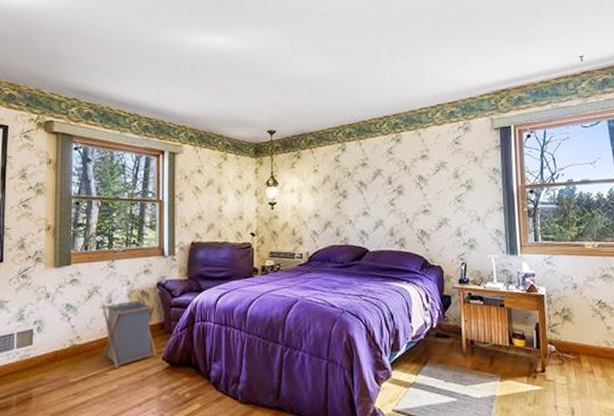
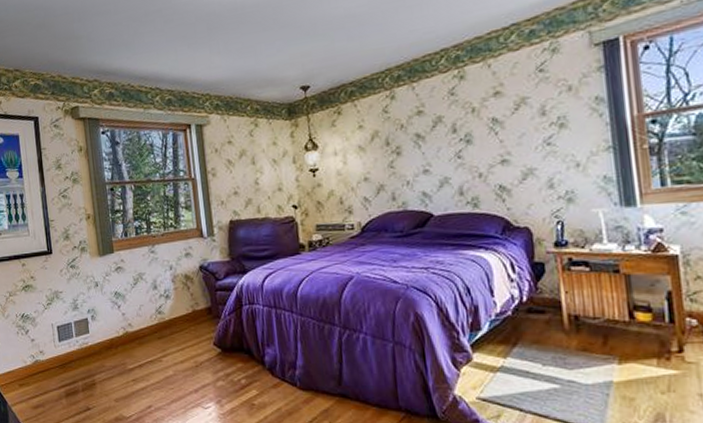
laundry basket: present [100,297,159,370] -> none [147,281,208,356]

